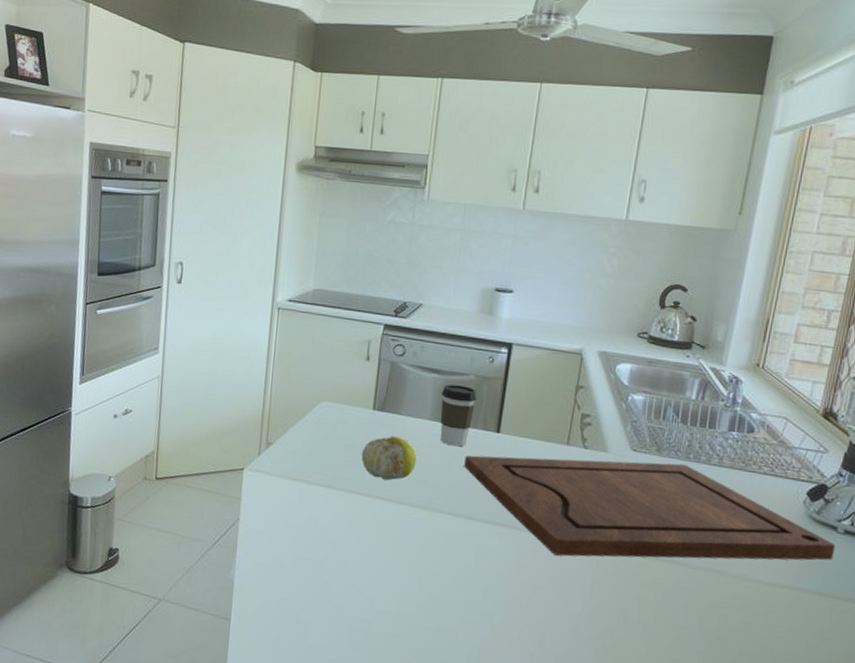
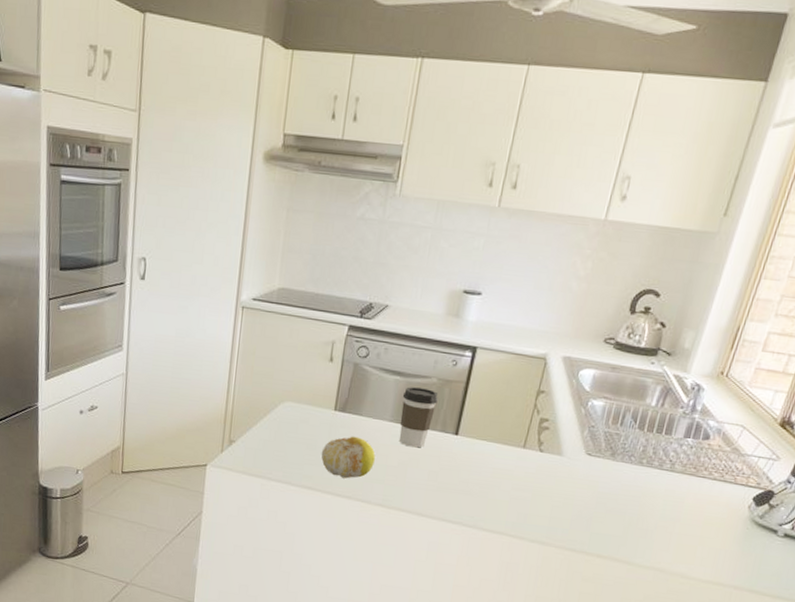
cutting board: present [464,455,836,561] -> none [421,456,774,561]

